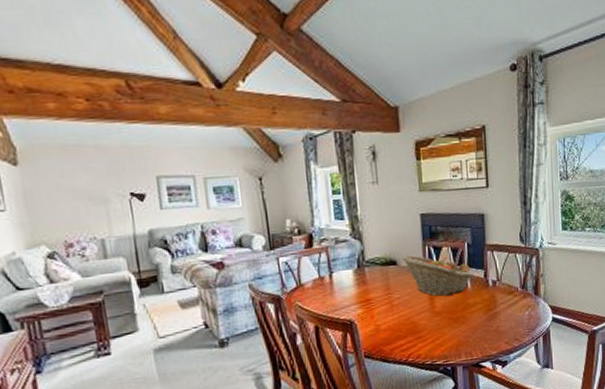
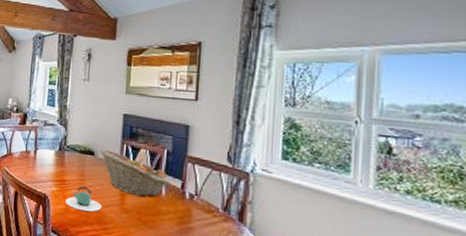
teapot: none [374,300,413,326] -> present [65,186,102,212]

